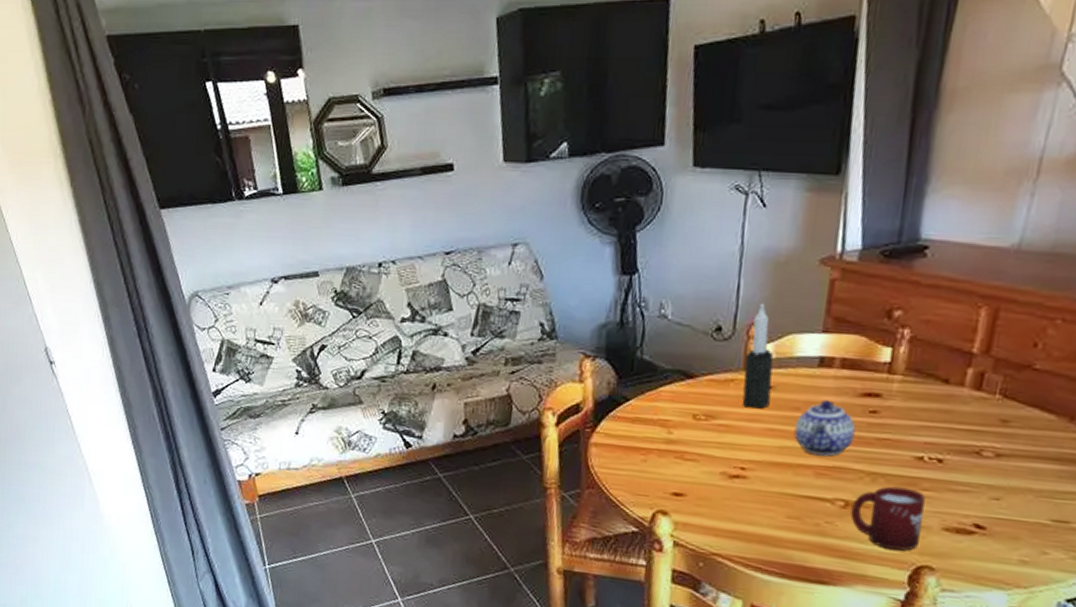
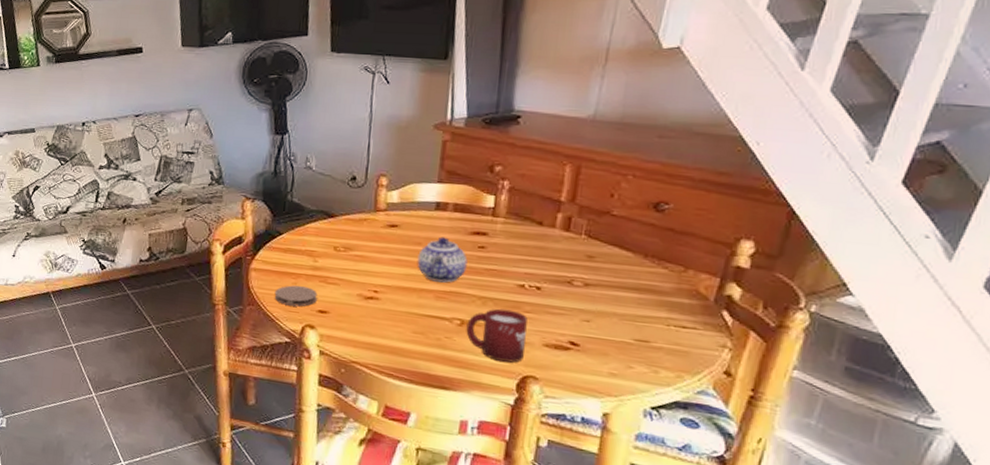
coaster: none [619,463,672,489] -> present [274,285,318,307]
candle: present [742,303,774,409] -> none [374,159,399,243]

